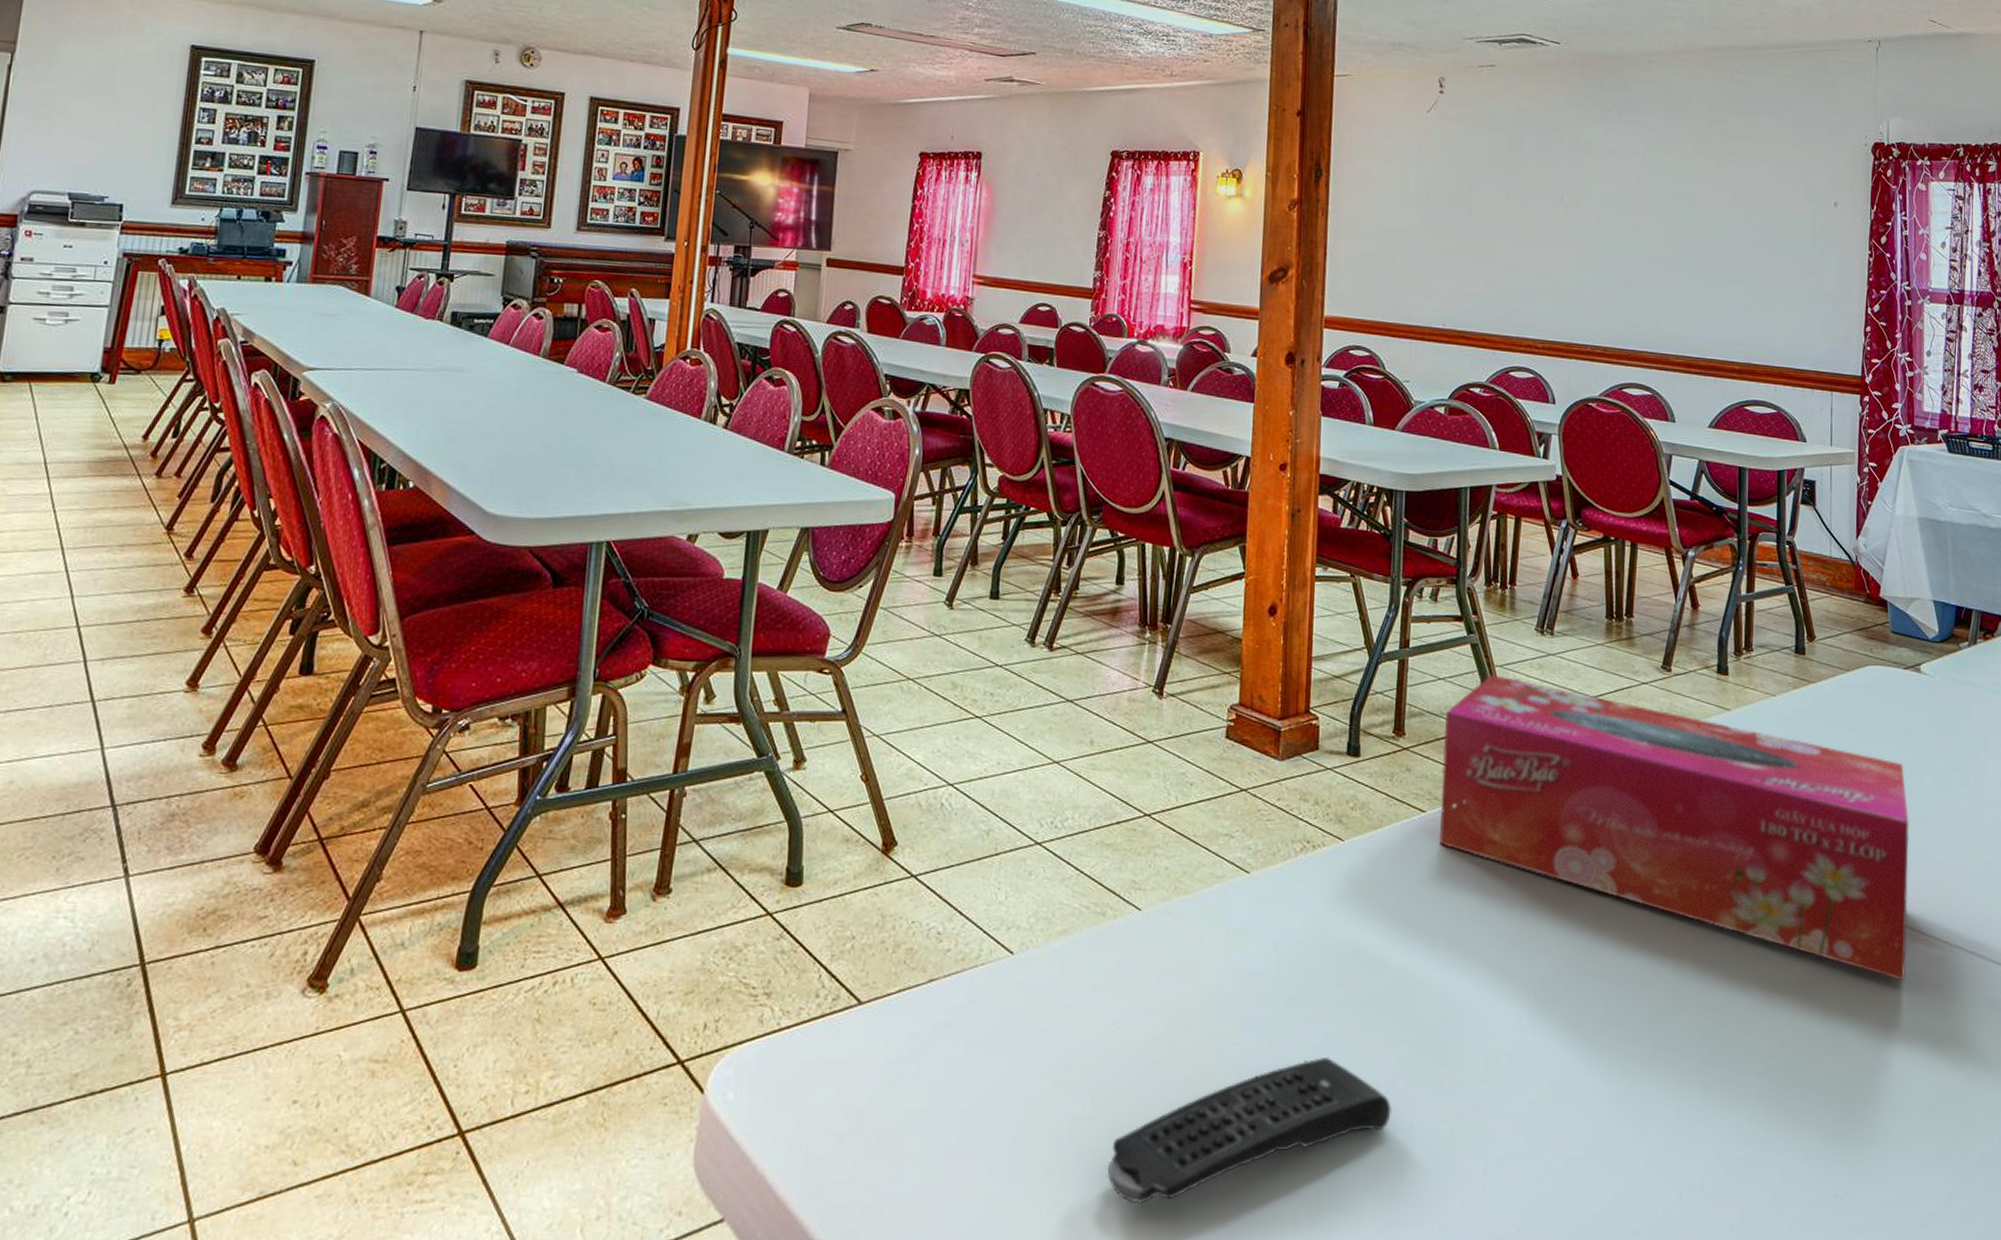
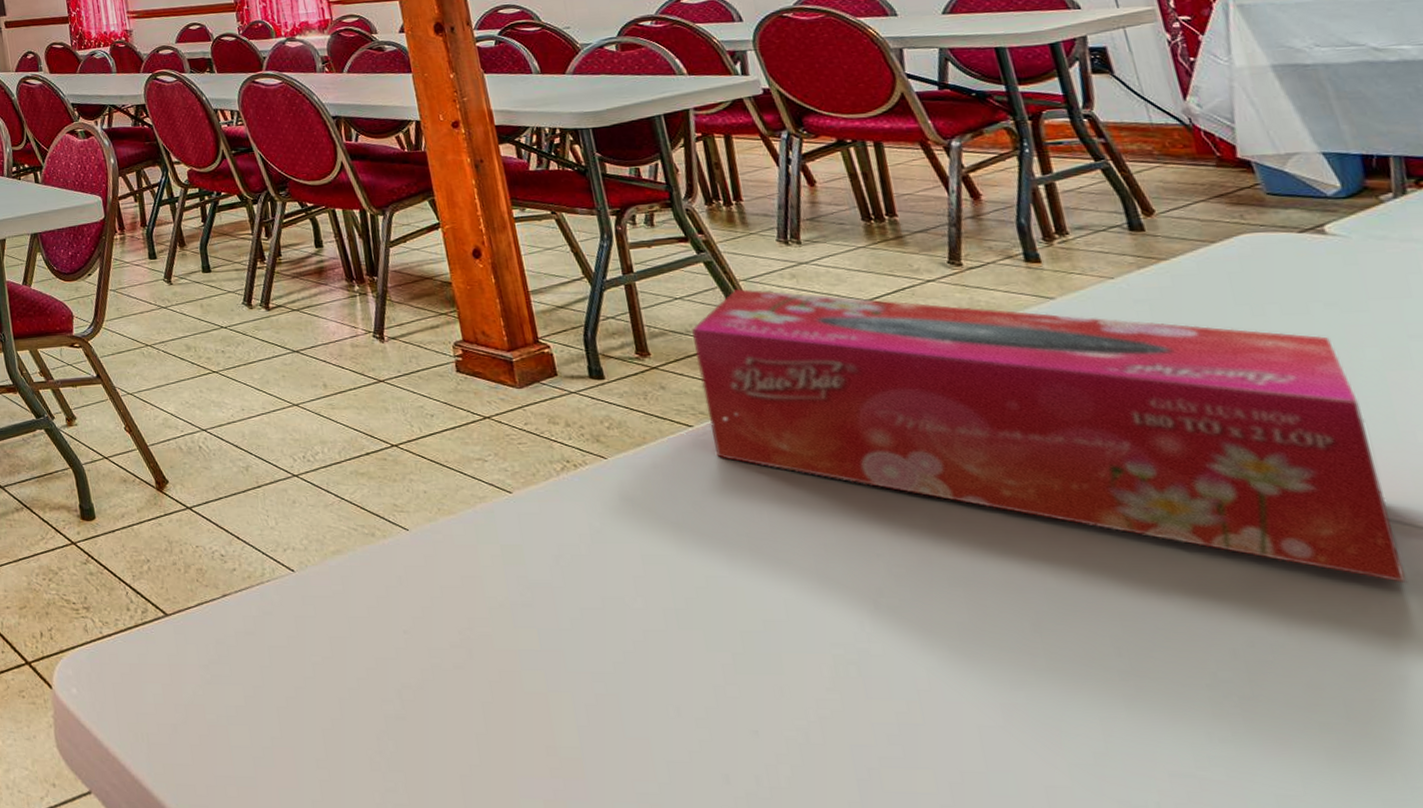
remote control: present [1107,1056,1392,1204] -> none [430,663,730,796]

